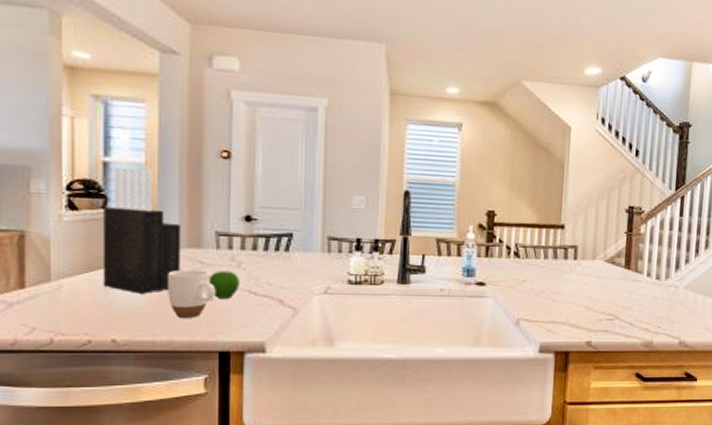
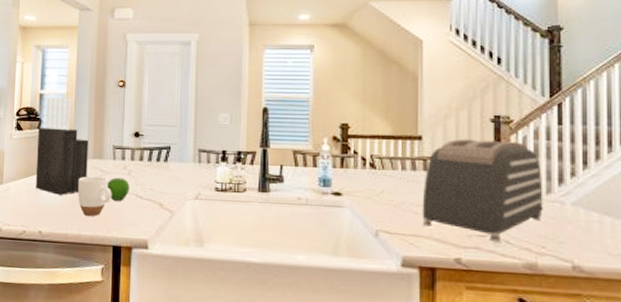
toaster: none [559,228,663,325] -> present [422,139,543,242]

